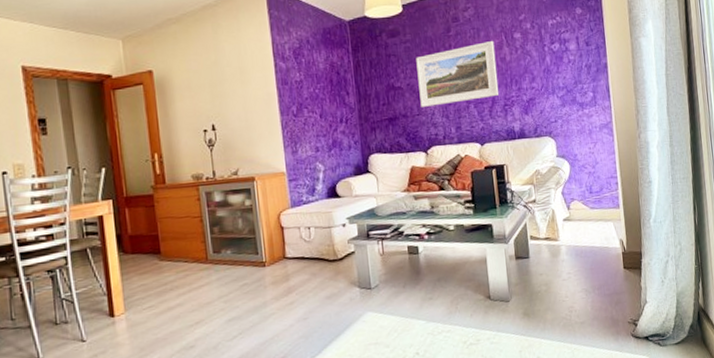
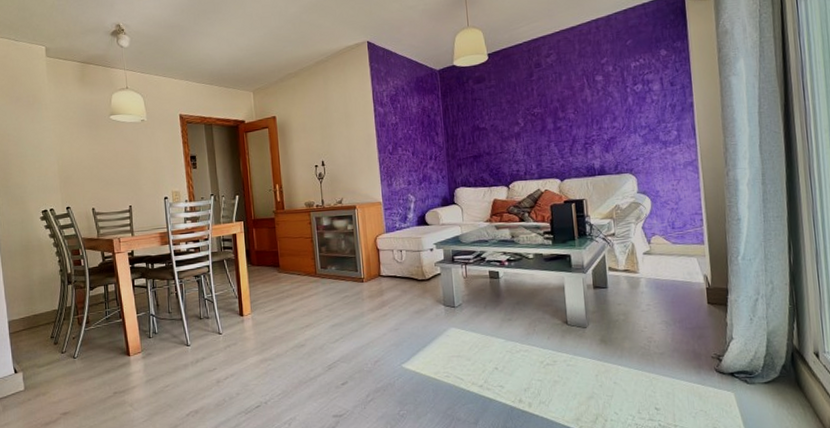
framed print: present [416,41,499,107] -> none [500,84,580,146]

